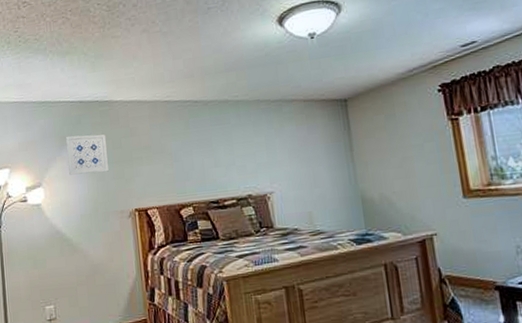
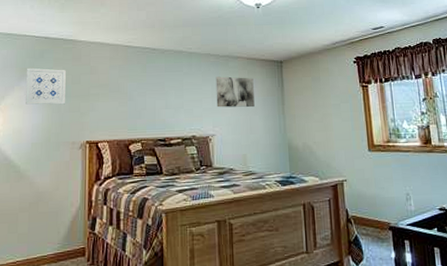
wall art: none [268,123,317,161] -> present [216,76,255,108]

